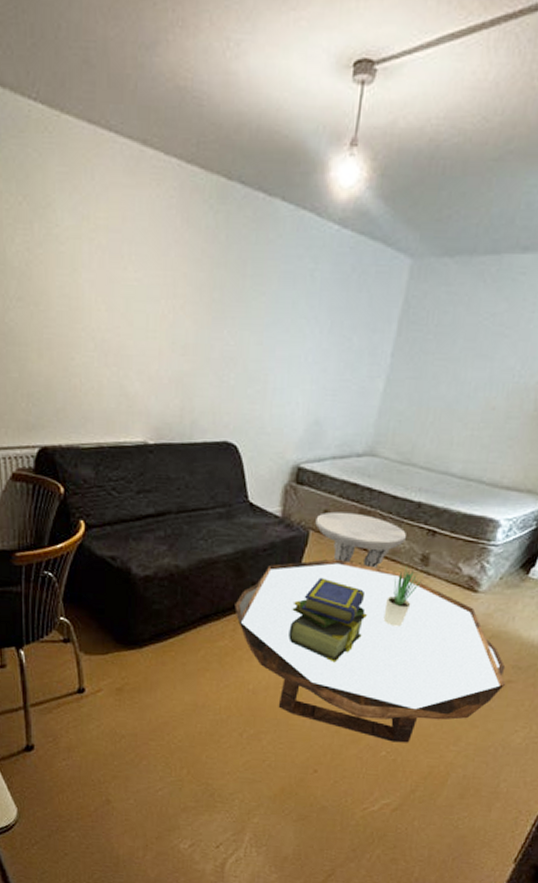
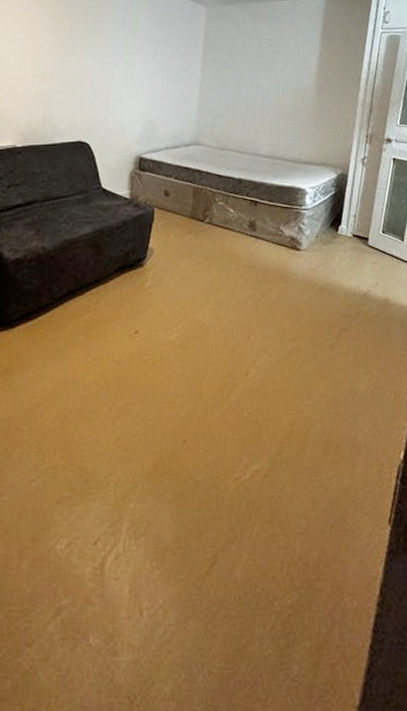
coffee table: present [235,559,506,743] -> none [96,231,340,402]
stack of books: present [288,577,368,663] -> none [146,248,213,326]
side table: present [315,511,407,568] -> none [158,191,235,236]
potted plant: present [383,564,422,627] -> none [225,230,253,287]

